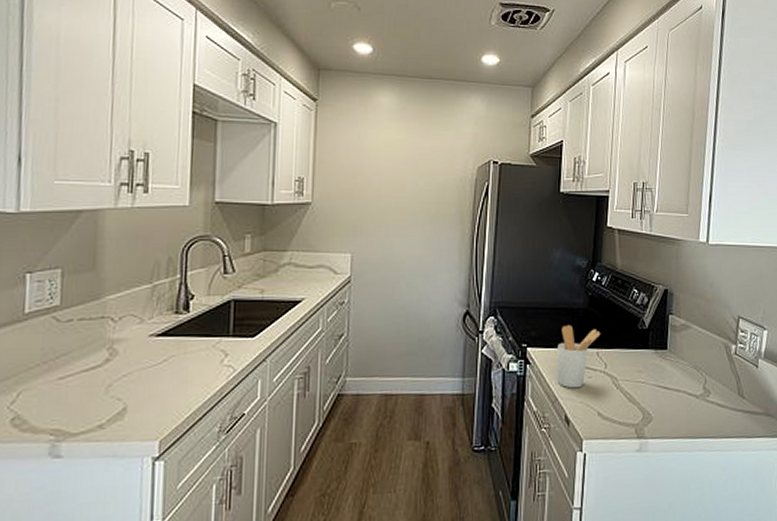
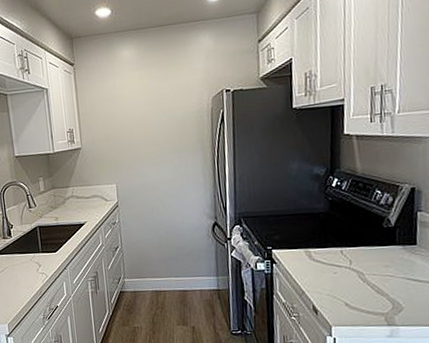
utensil holder: present [557,325,601,389] -> none [301,228,344,283]

